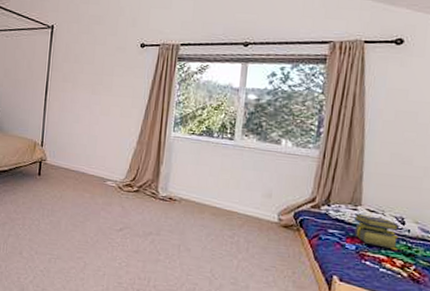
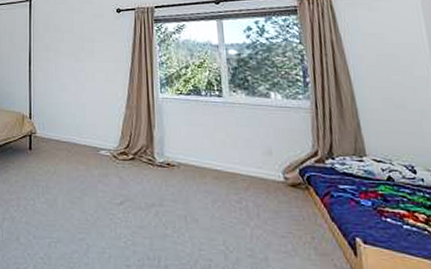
stack of books: present [354,213,399,251] -> none [362,165,417,203]

